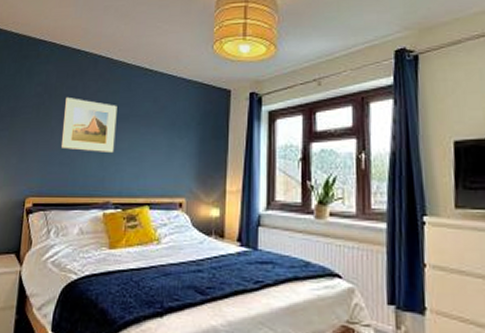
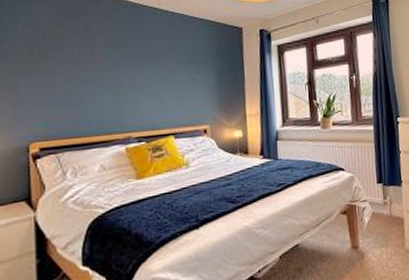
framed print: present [60,96,117,152] -> none [64,37,130,91]

